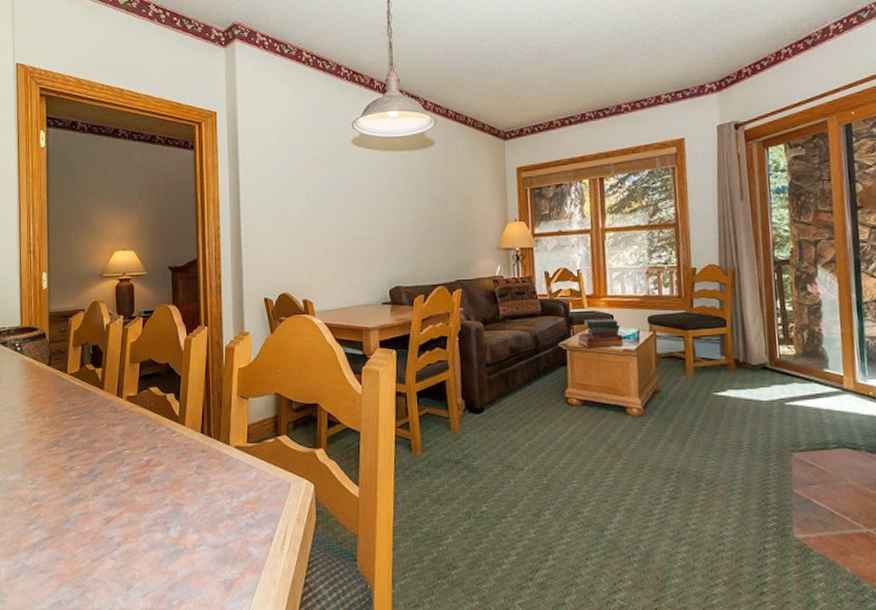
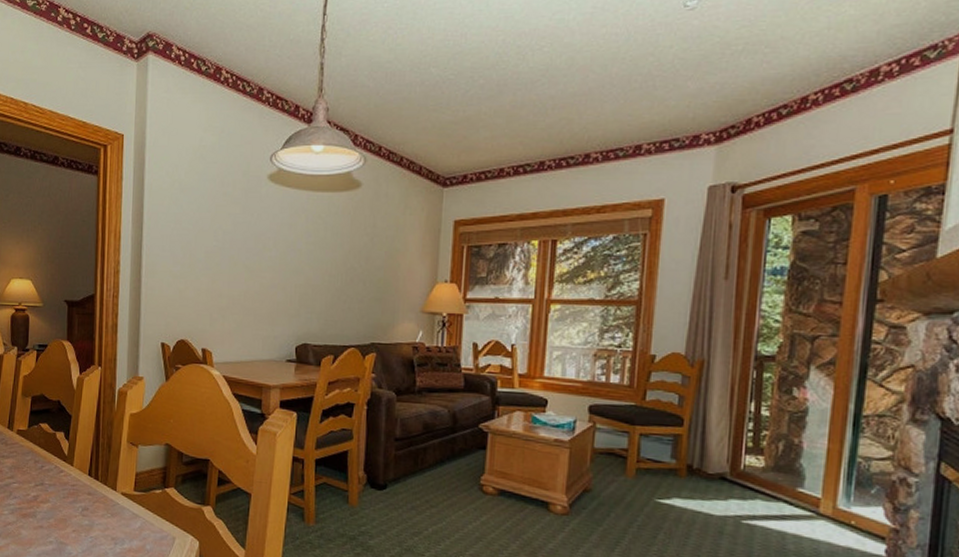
books: present [577,319,624,348] -> none [502,401,556,435]

